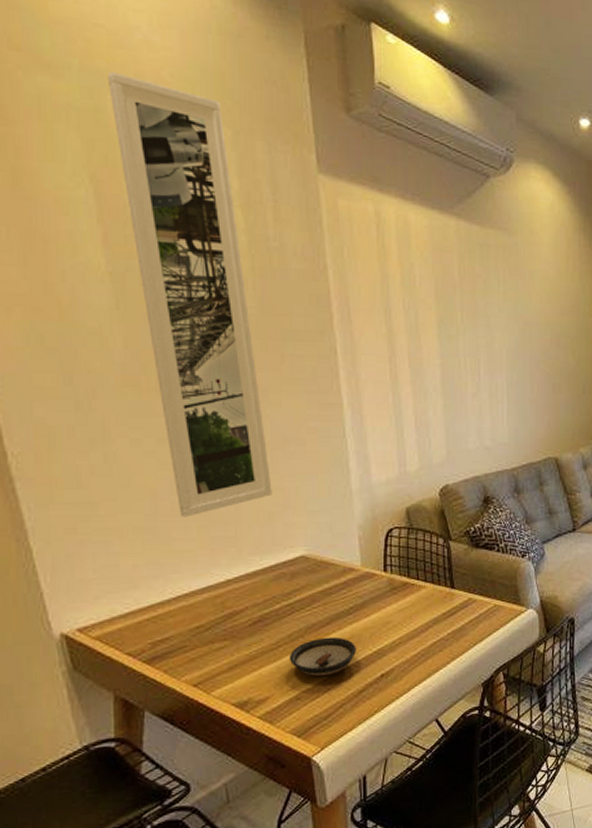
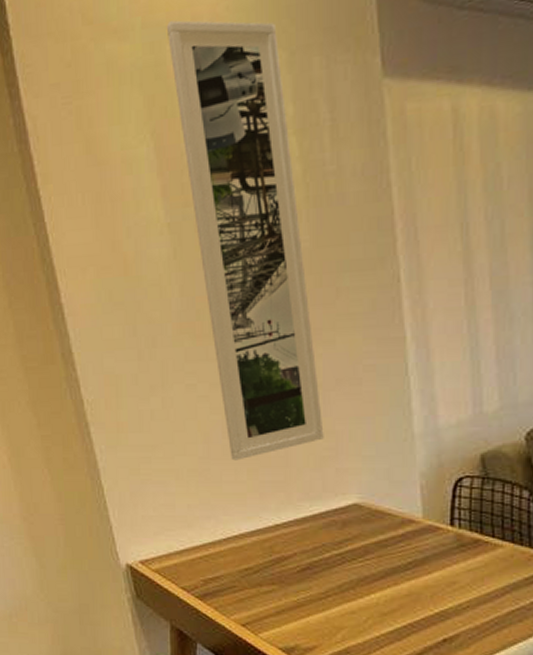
saucer: present [289,636,356,677] -> none [338,591,414,633]

